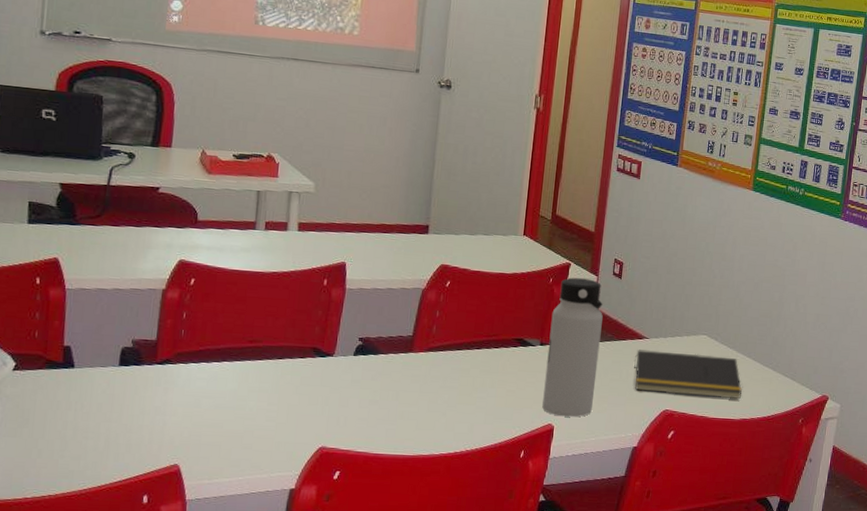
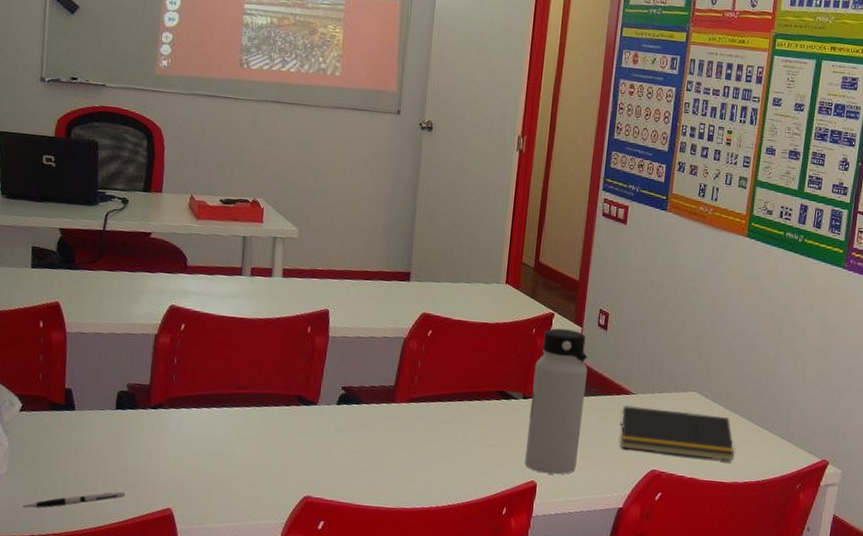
pen: none [15,449,129,470] -> present [23,491,126,509]

